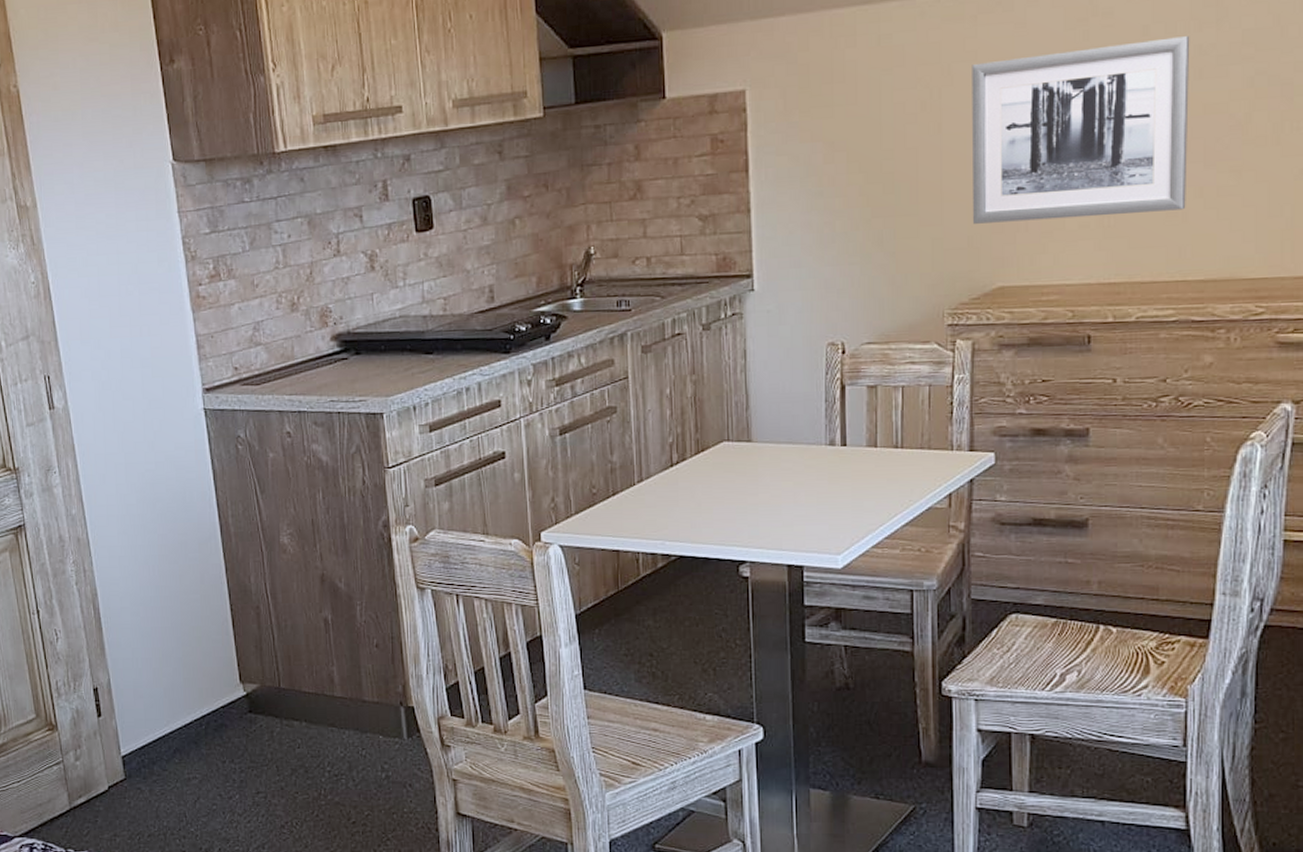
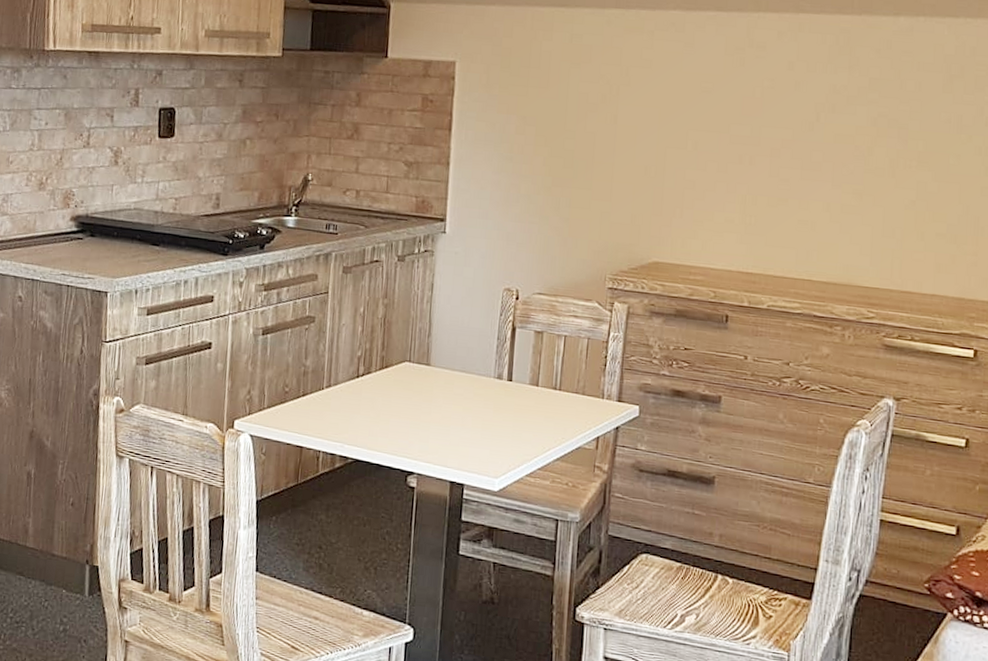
wall art: present [972,36,1190,224] -> none [637,70,827,220]

